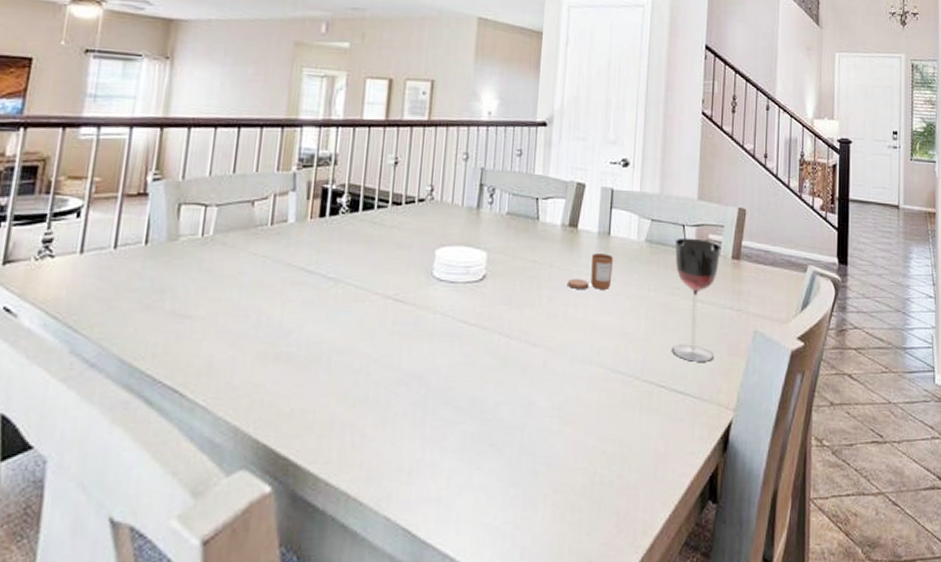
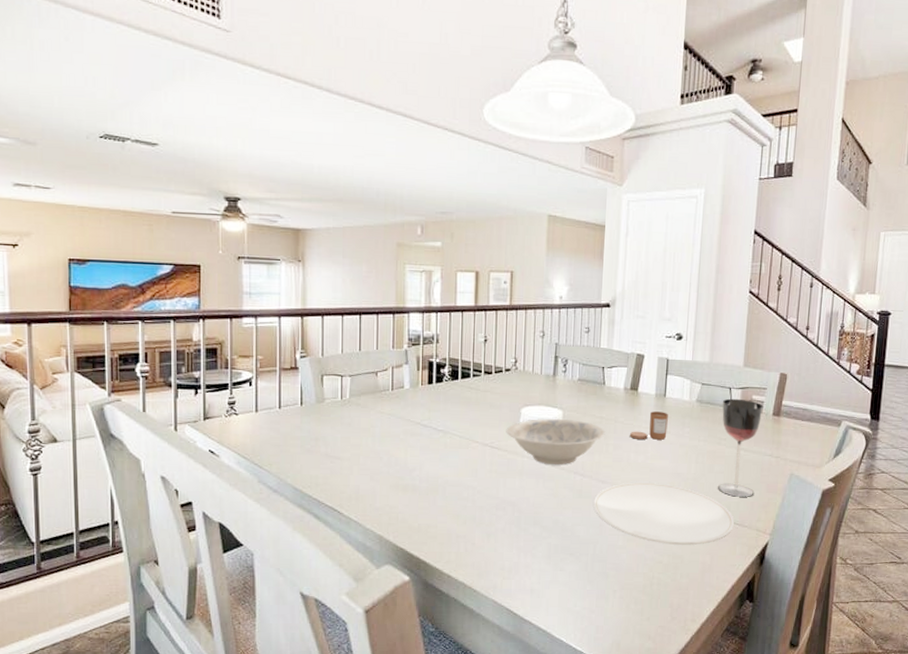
bowl: none [415,262,538,324] -> present [506,418,606,465]
plate: none [521,345,692,427] -> present [593,482,734,545]

